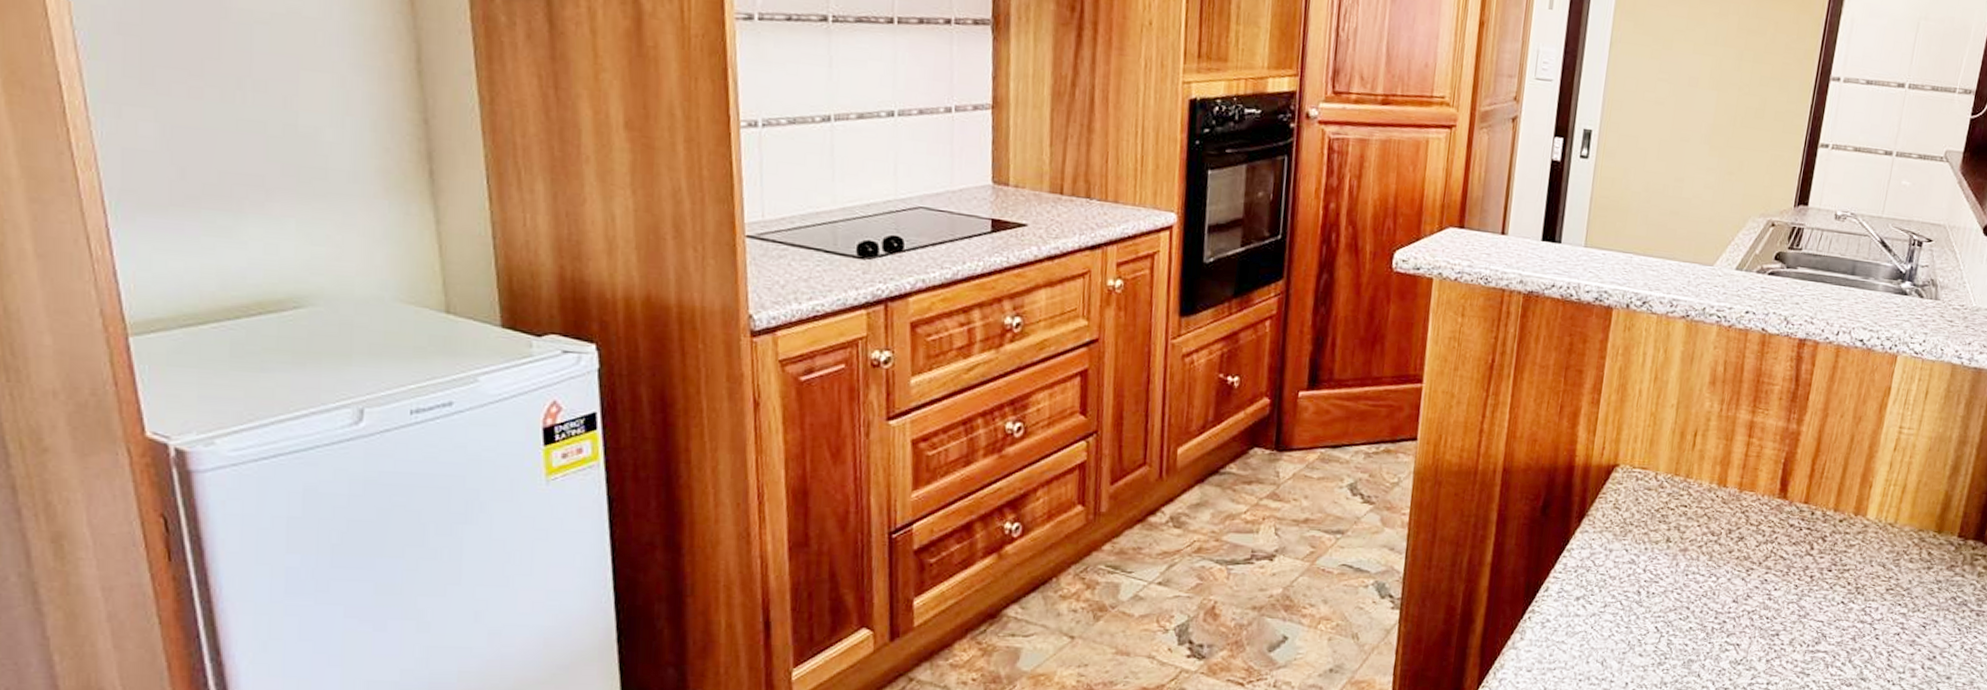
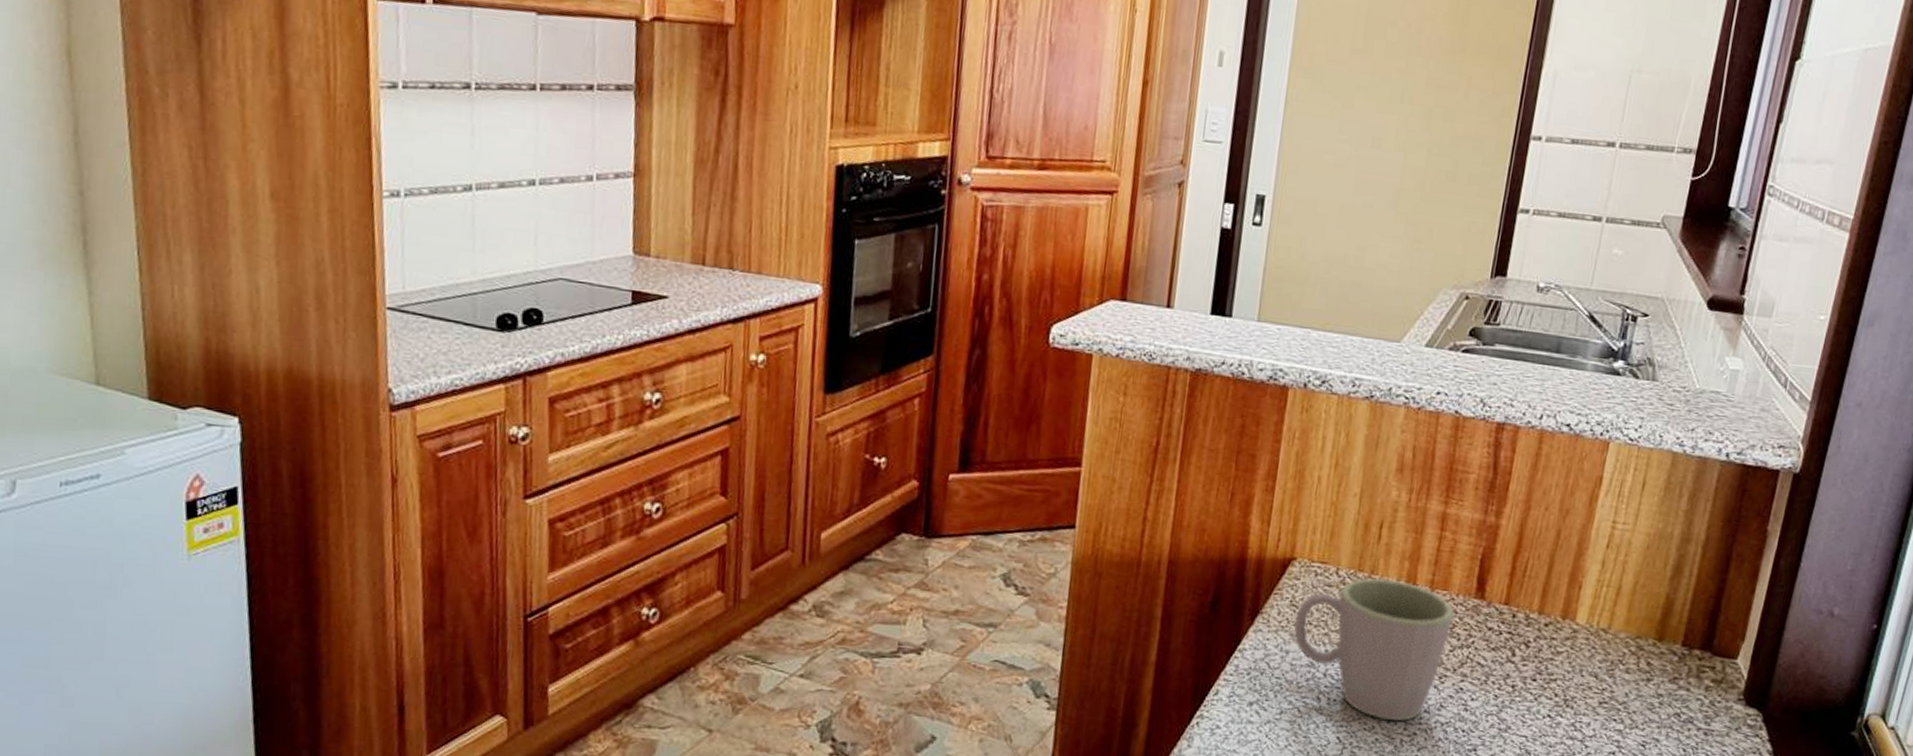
mug: none [1616,481,1761,611] -> present [1293,578,1455,722]

